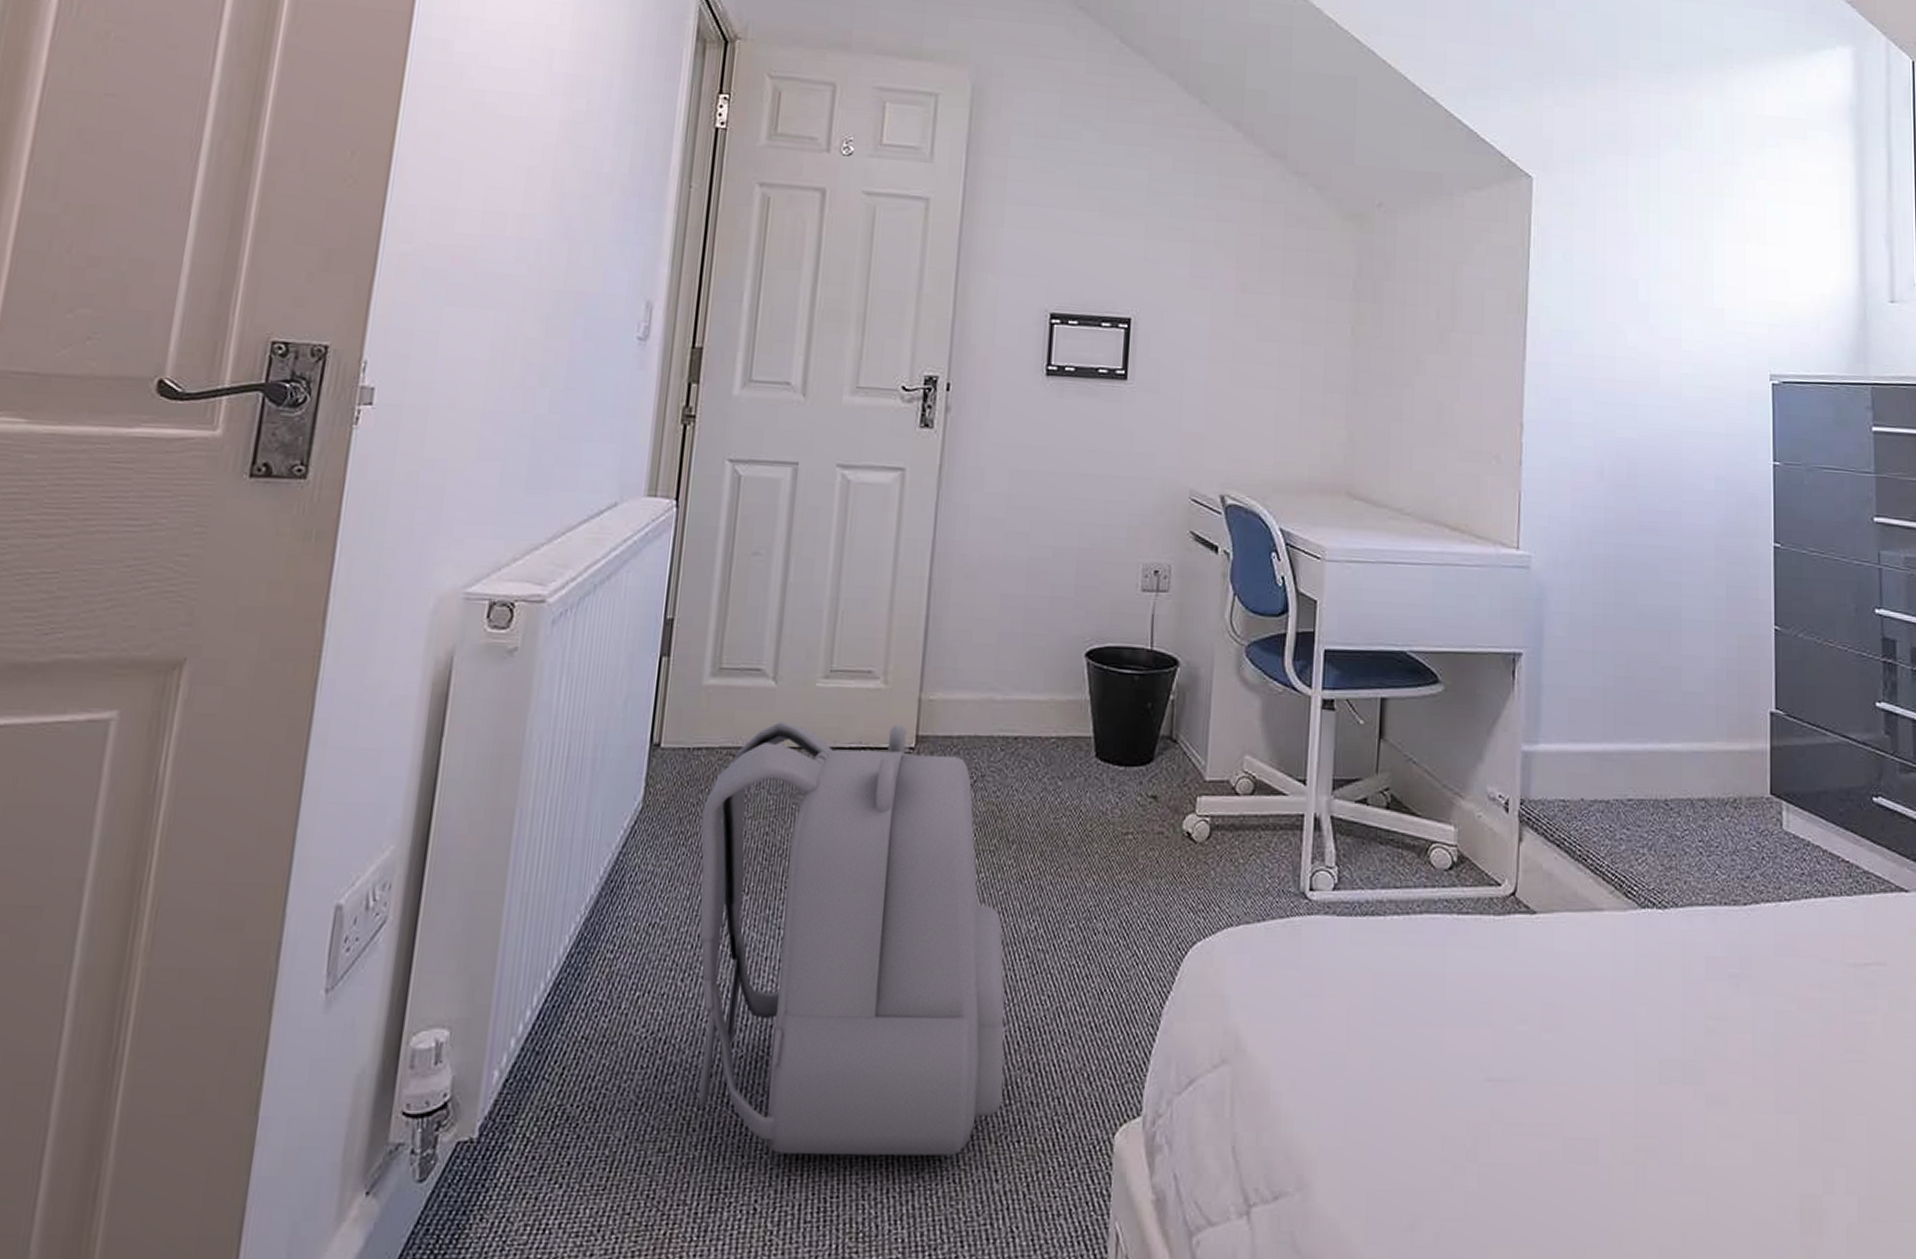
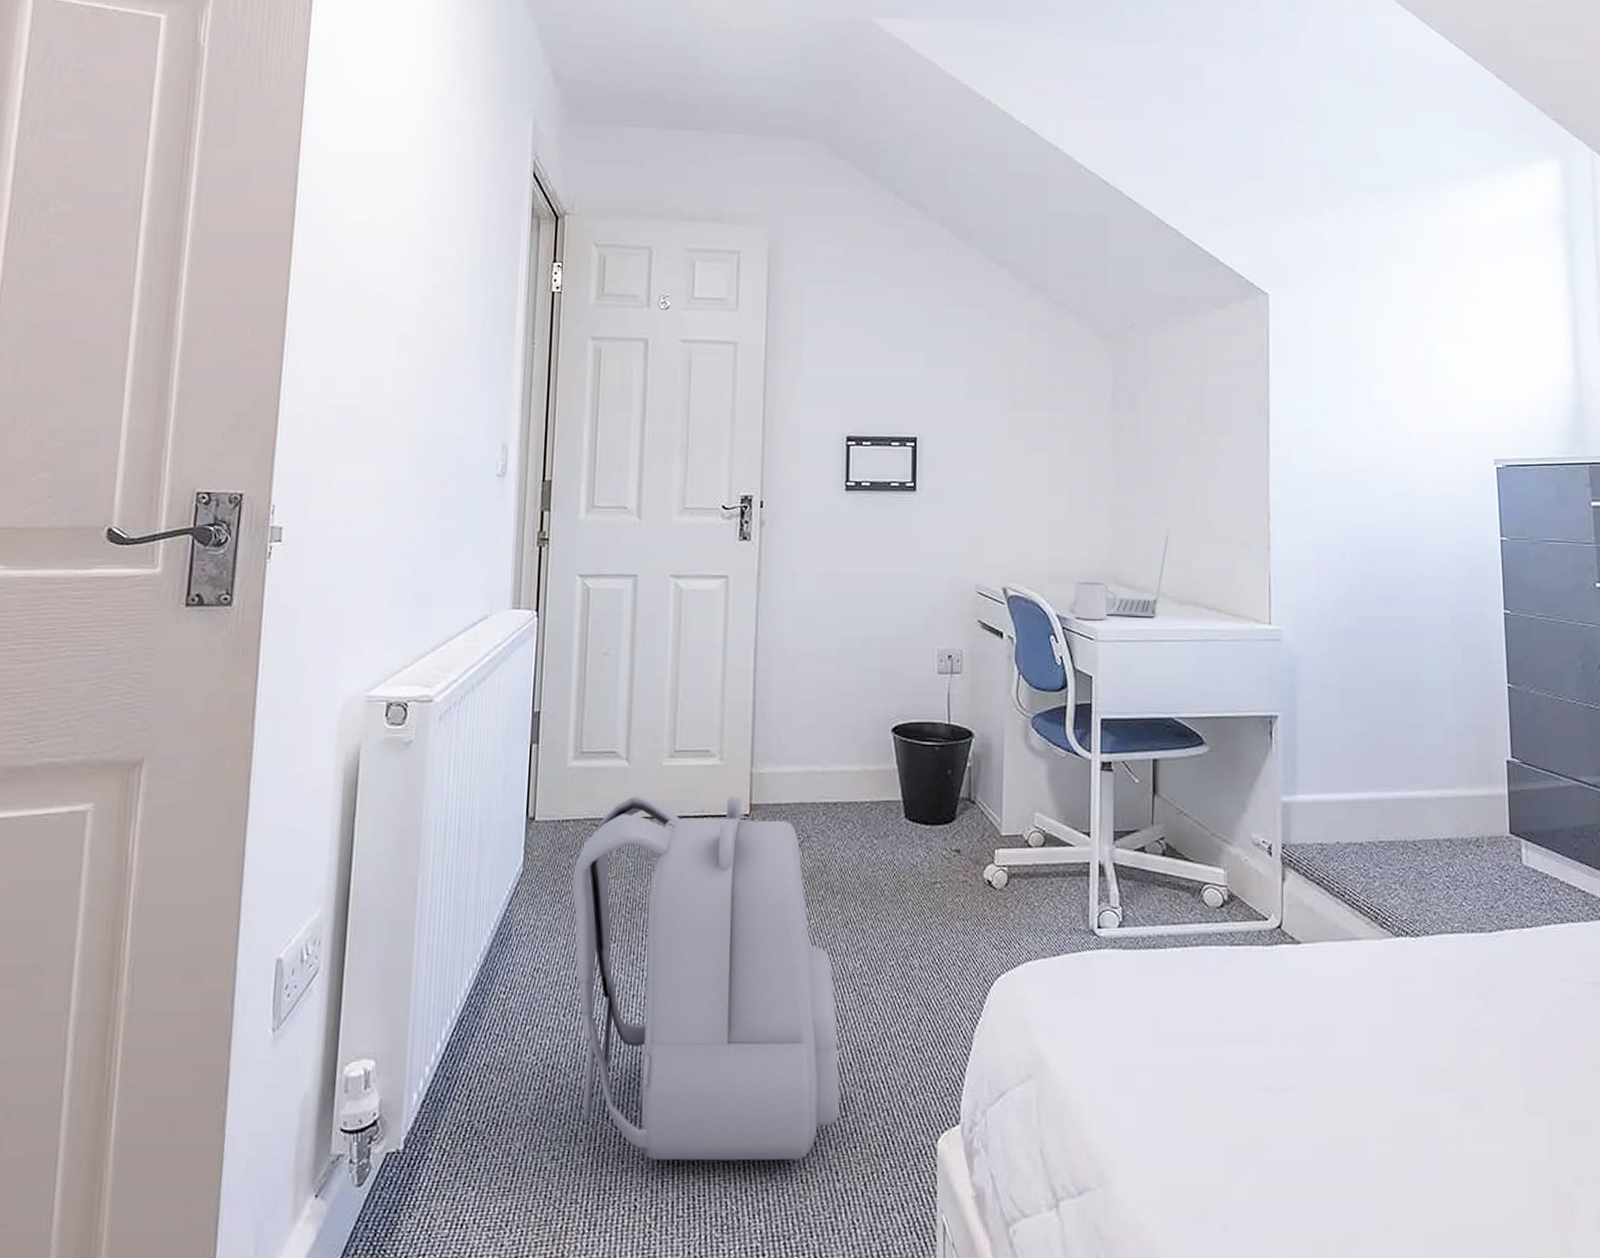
laptop: none [1294,435,1412,537] -> present [1069,528,1170,618]
mug: none [1300,491,1352,537] -> present [1074,581,1120,621]

